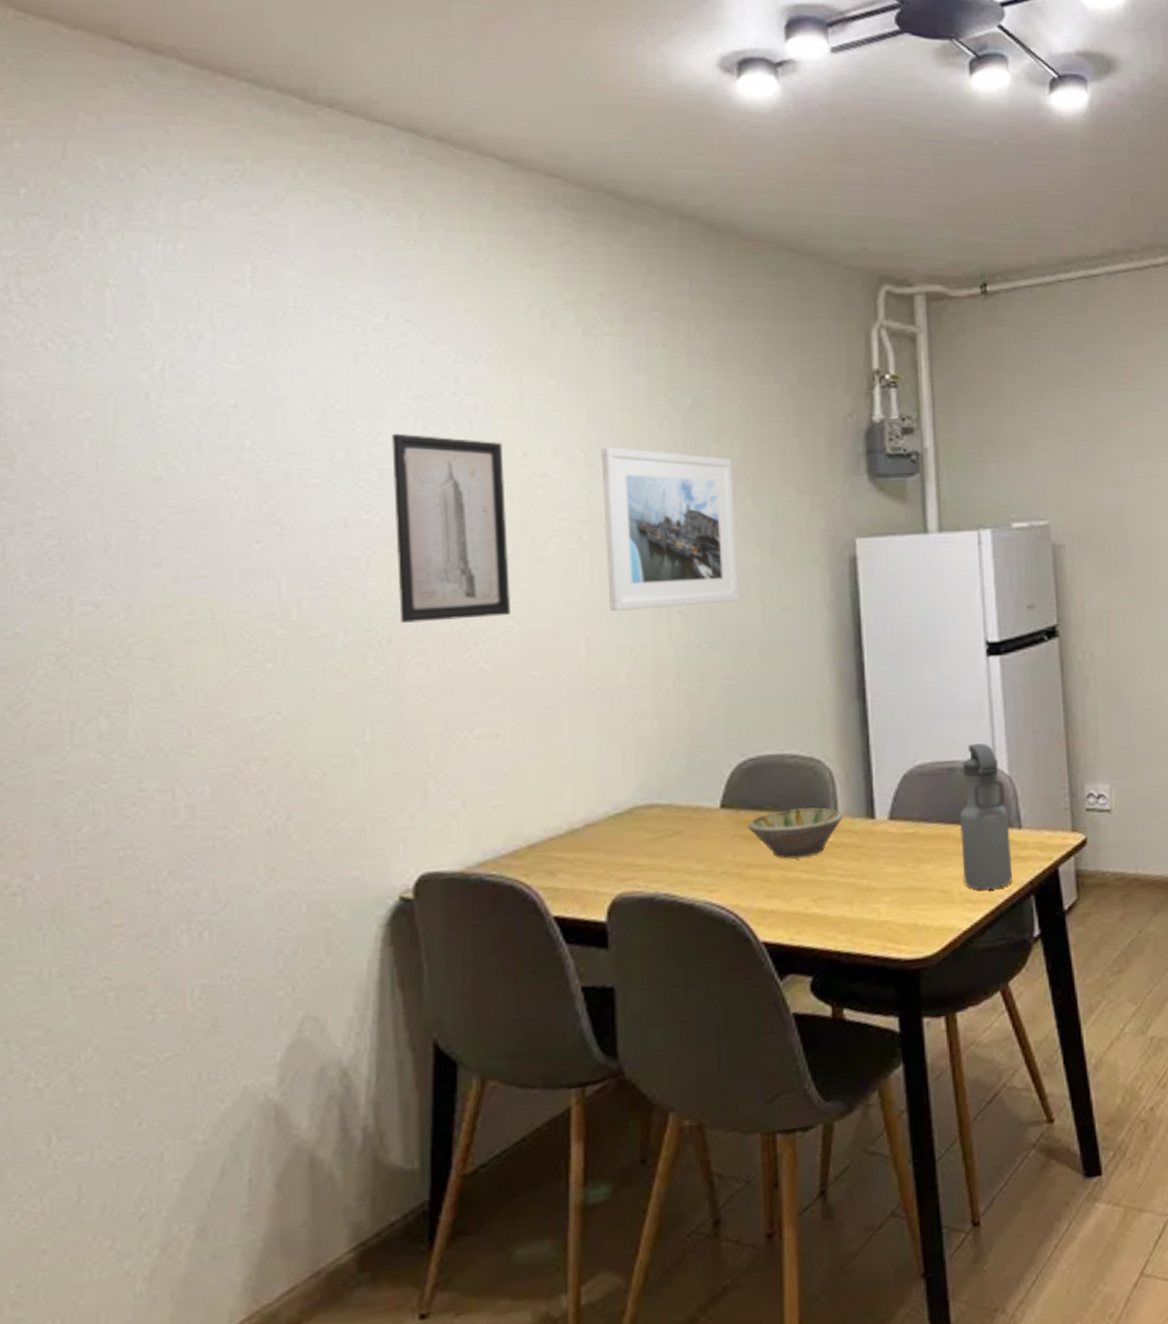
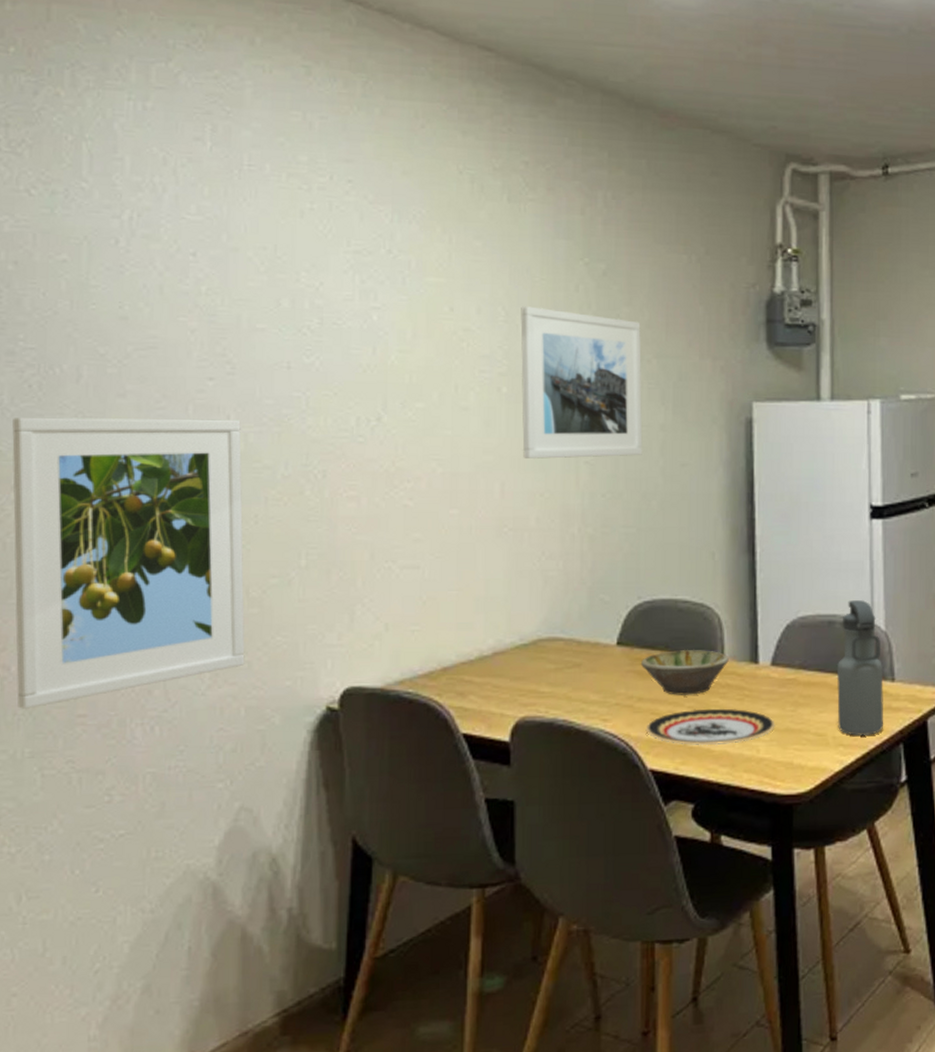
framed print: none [31,585,305,923] -> present [12,417,245,709]
wall art: present [390,433,511,623] -> none [331,285,435,460]
plate: none [756,869,897,913] -> present [645,708,776,746]

